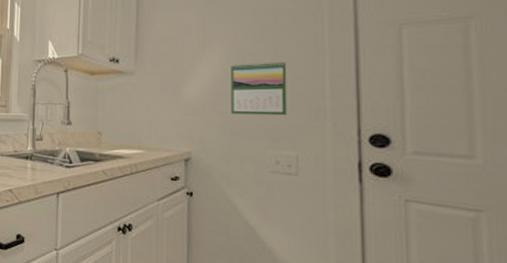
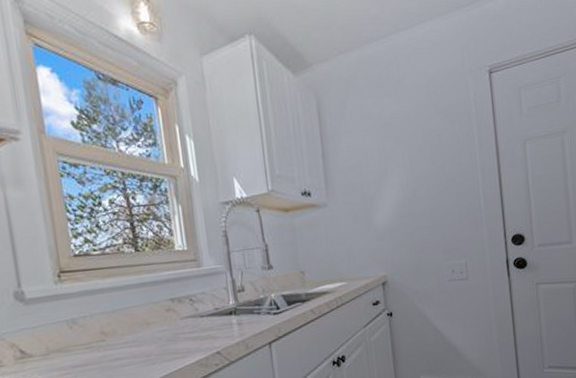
calendar: present [231,61,287,116] -> none [410,180,456,234]

